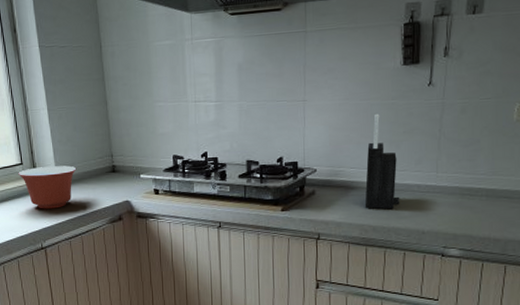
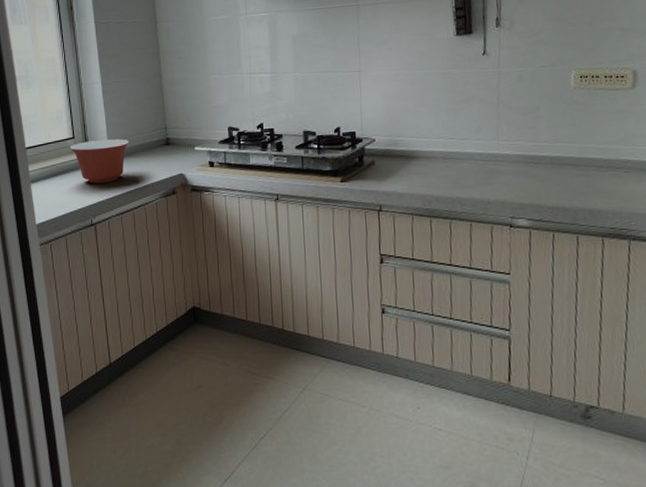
knife block: present [364,113,400,210] -> none [425,82,463,179]

